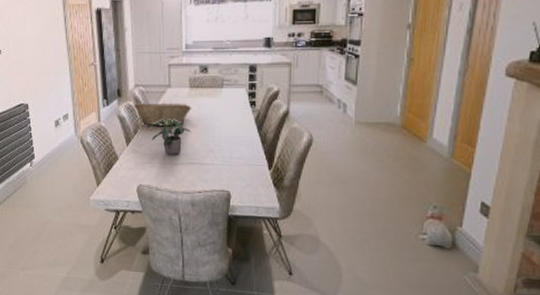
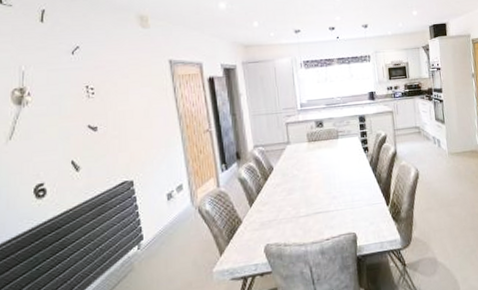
fruit basket: present [134,102,192,127] -> none [254,156,312,183]
potted plant: present [146,119,192,155] -> none [269,173,314,209]

